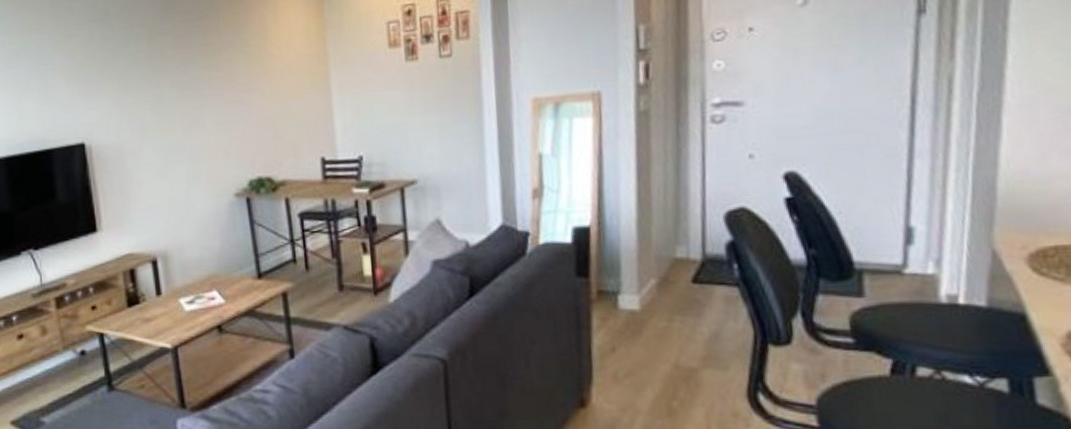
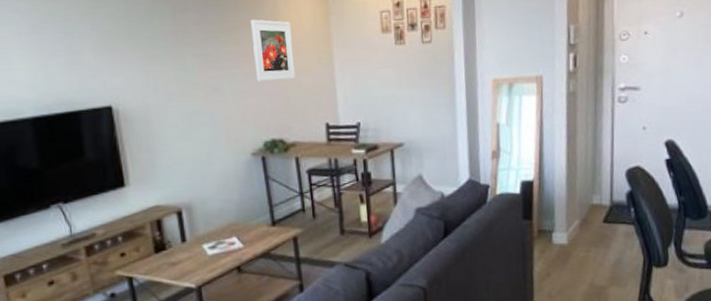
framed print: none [234,39,286,112] -> present [250,19,296,82]

